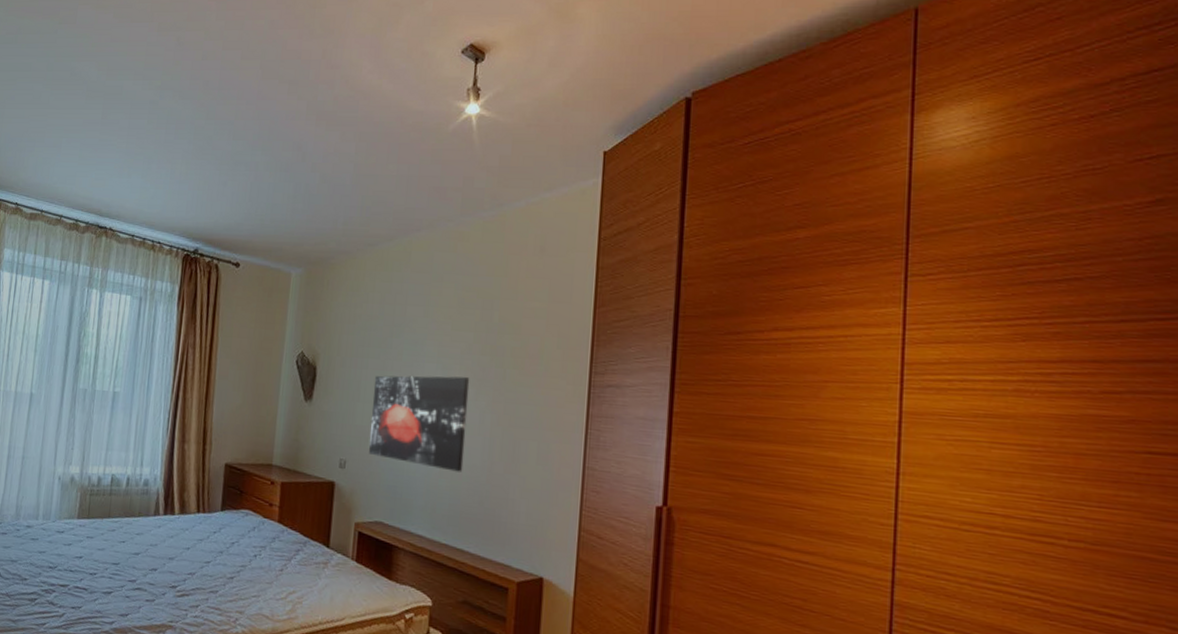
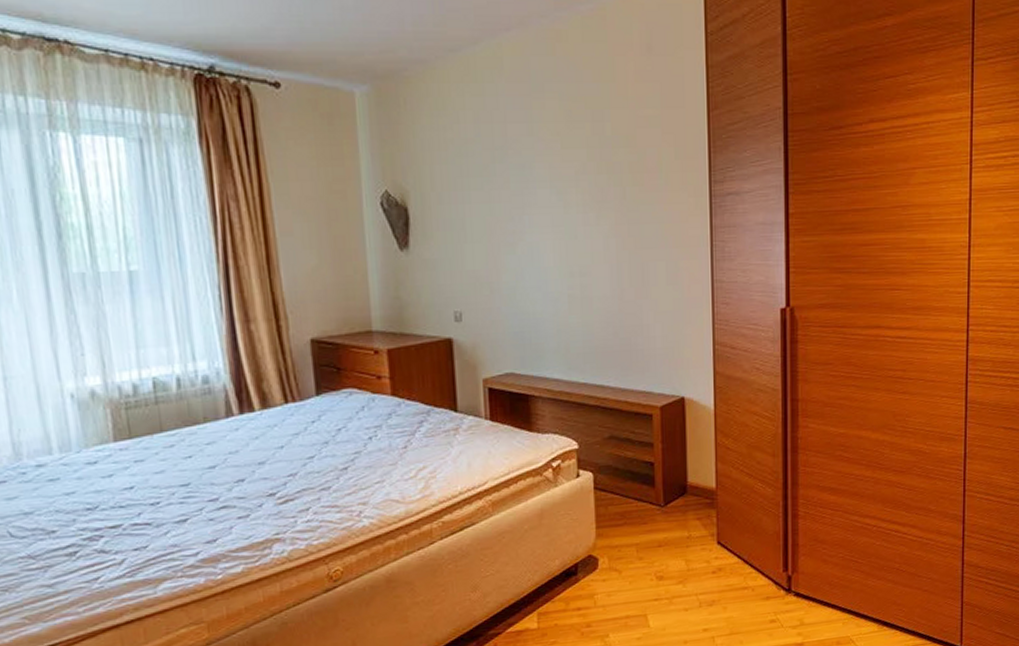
wall art: present [369,375,470,472] -> none [480,201,593,306]

